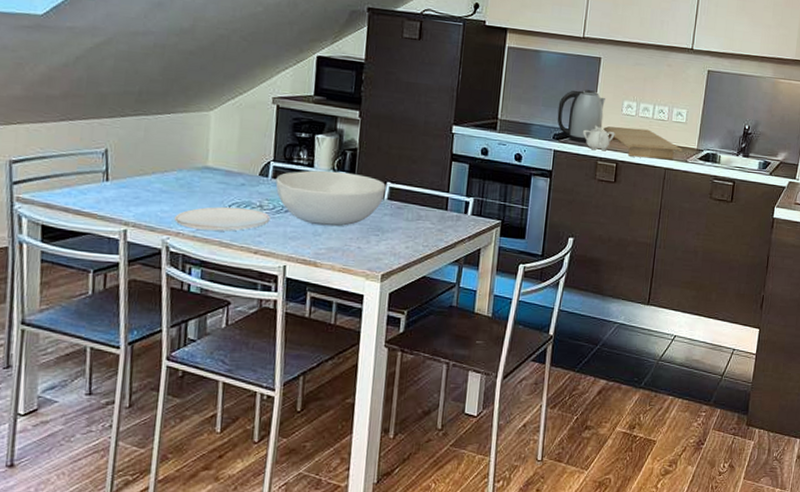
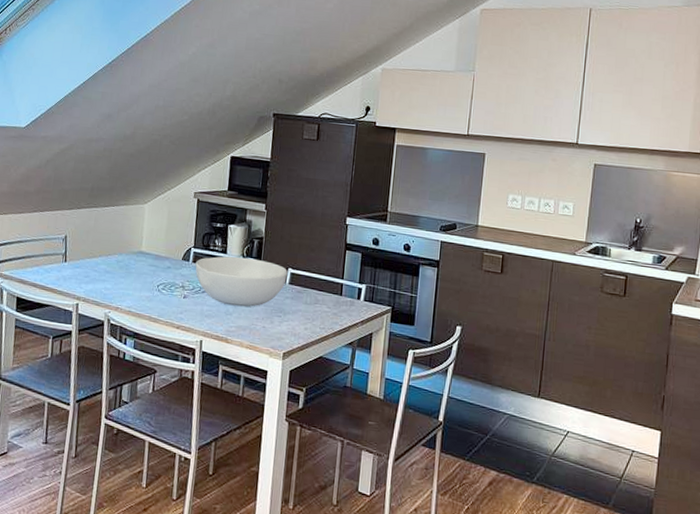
plate: present [174,206,271,232] -> none [115,286,191,308]
kettle: present [557,89,605,143] -> none [443,183,490,235]
teapot: present [582,125,615,152] -> none [468,218,501,243]
cutting board: present [603,126,682,160] -> none [489,219,570,252]

